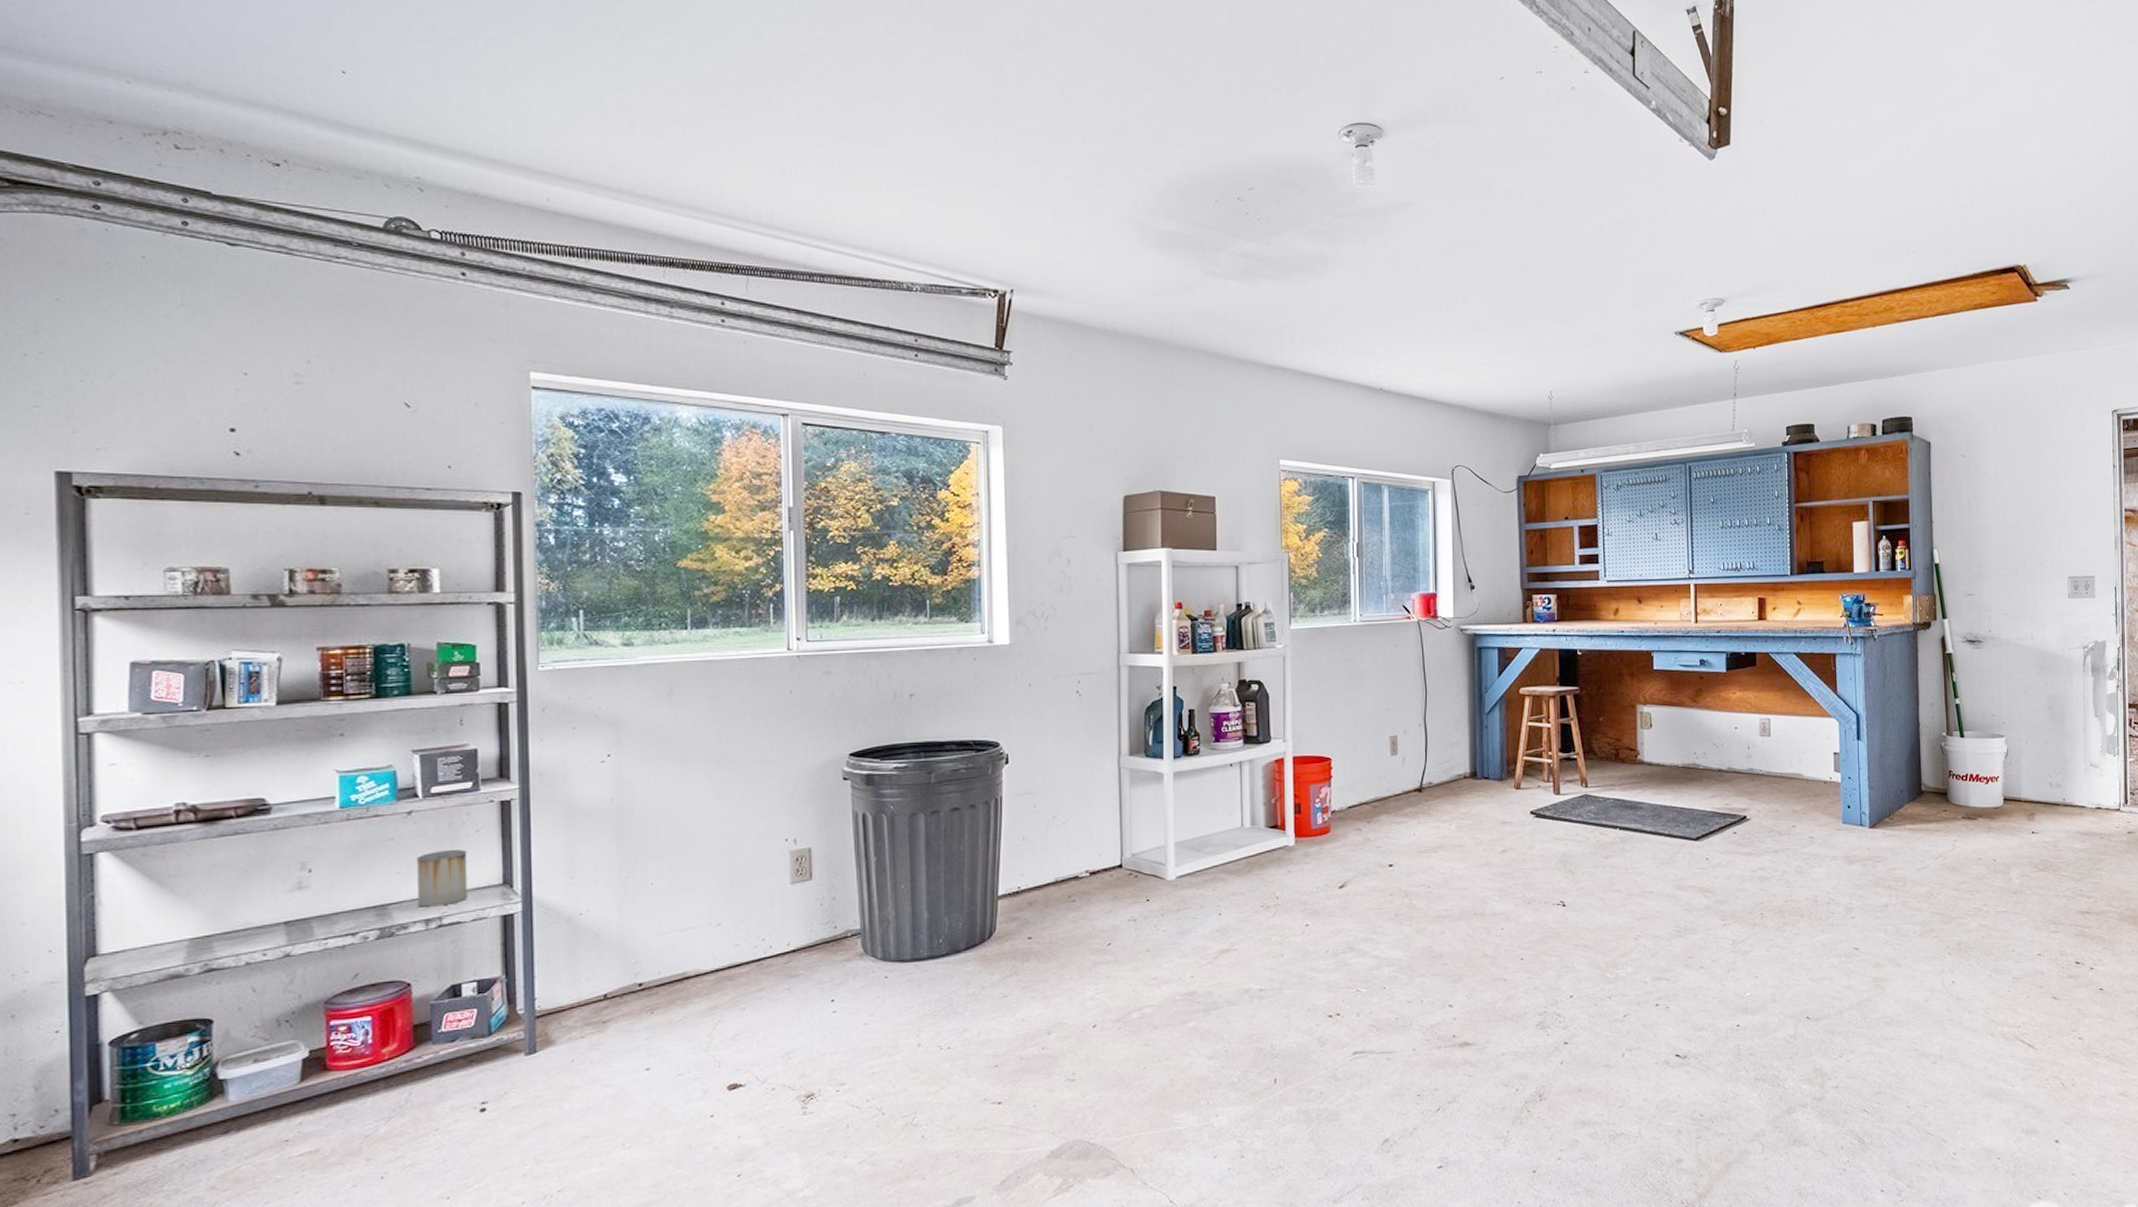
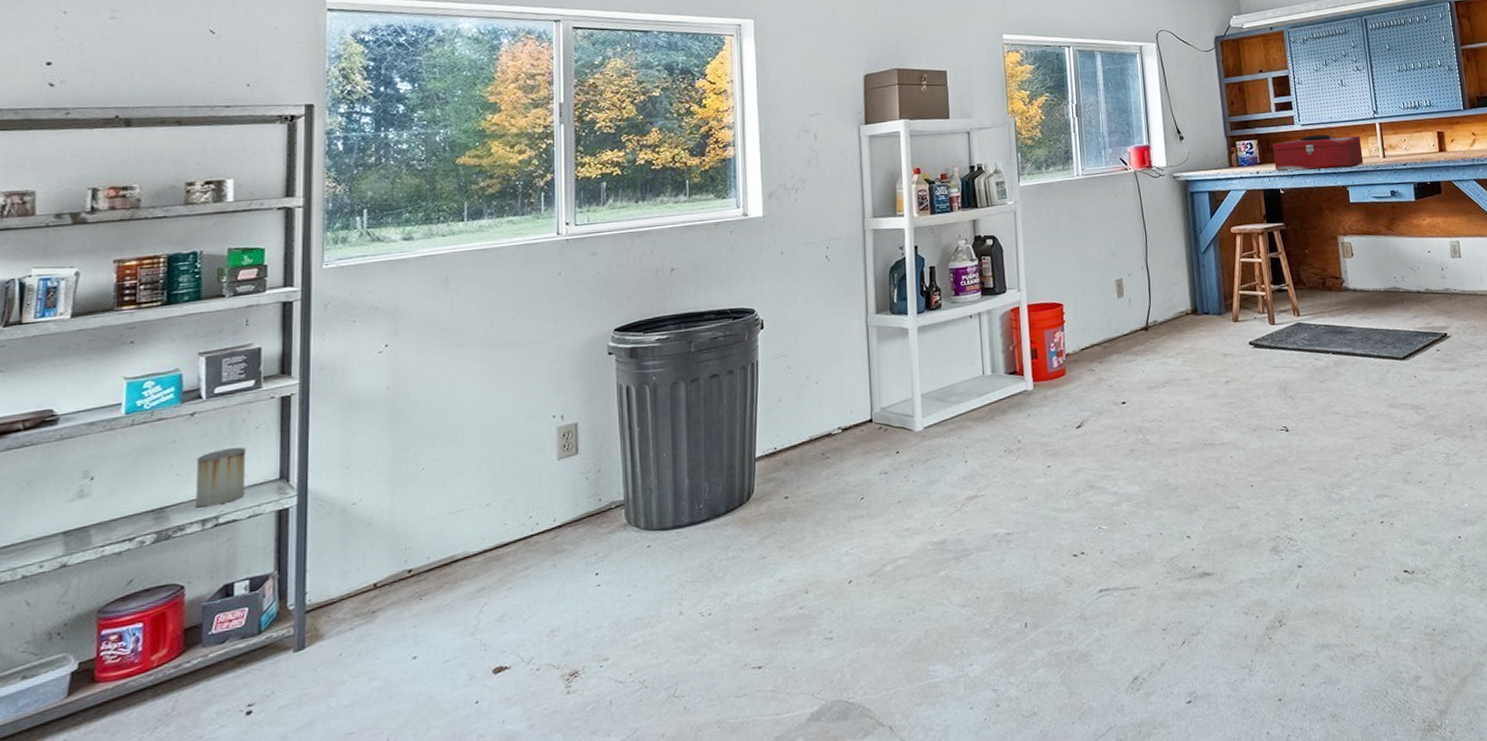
toolbox: none [1573,593,1673,631] -> present [1272,134,1364,171]

